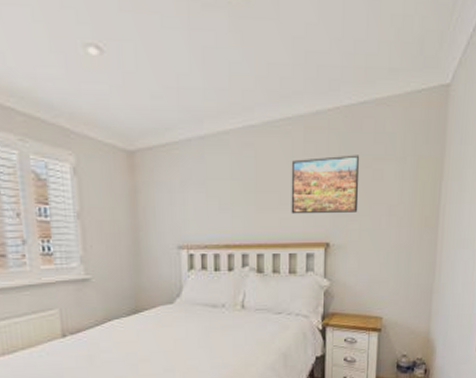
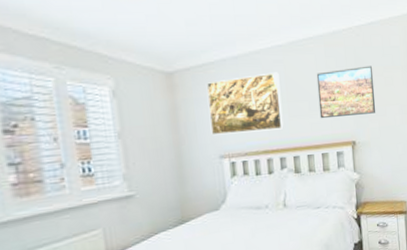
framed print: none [169,157,249,224] -> present [207,72,284,136]

